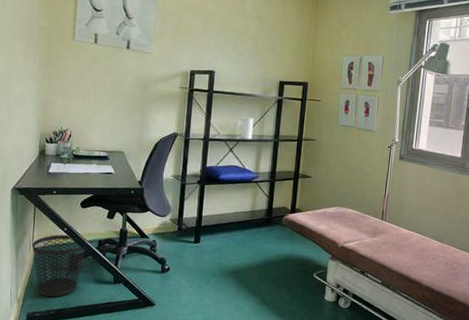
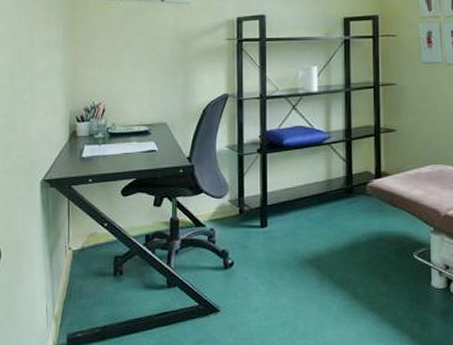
wastebasket: present [32,234,88,297] -> none [68,231,133,312]

